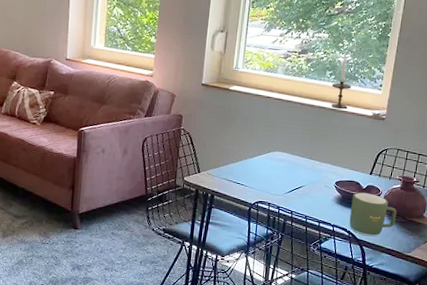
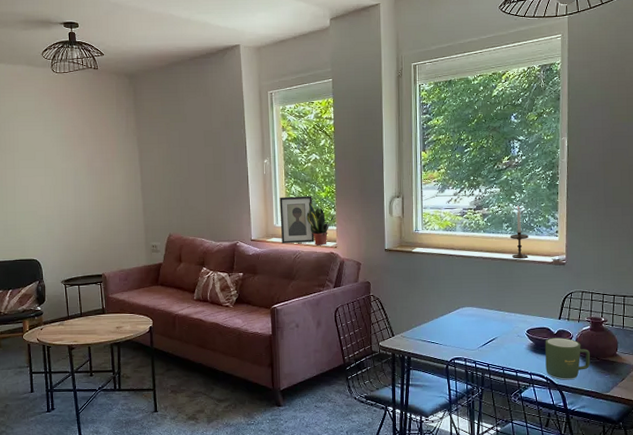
picture frame: none [97,18,134,69] -> present [280,196,315,244]
potted plant: none [125,27,154,73] -> present [306,202,334,245]

